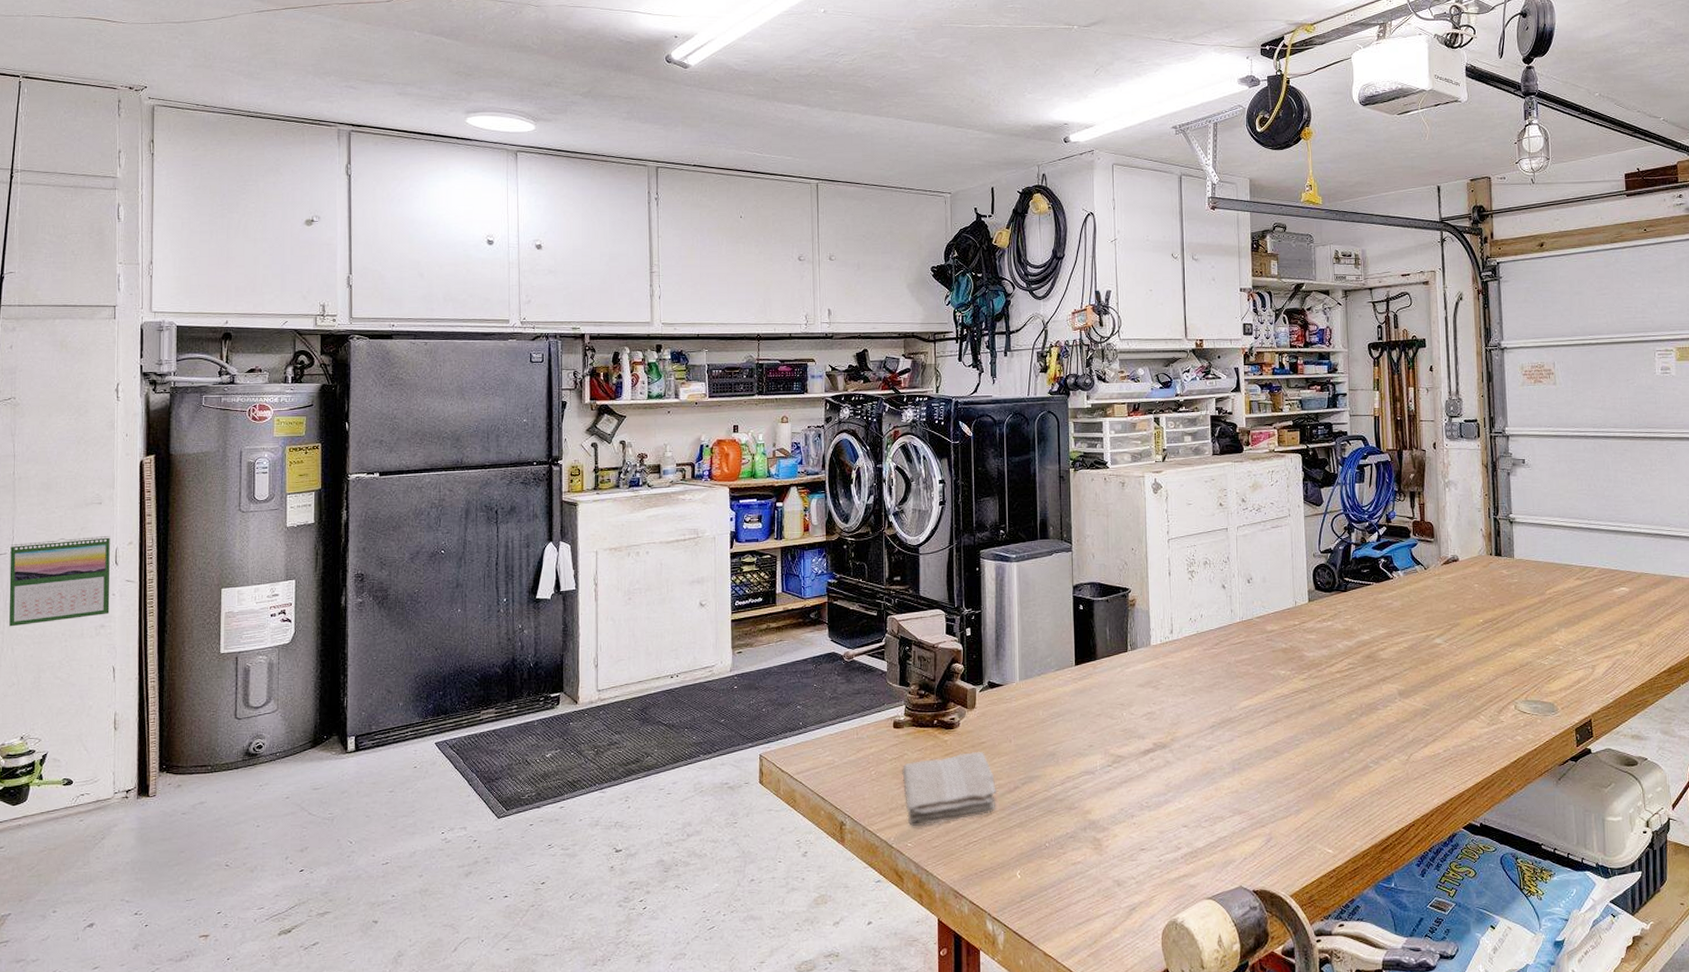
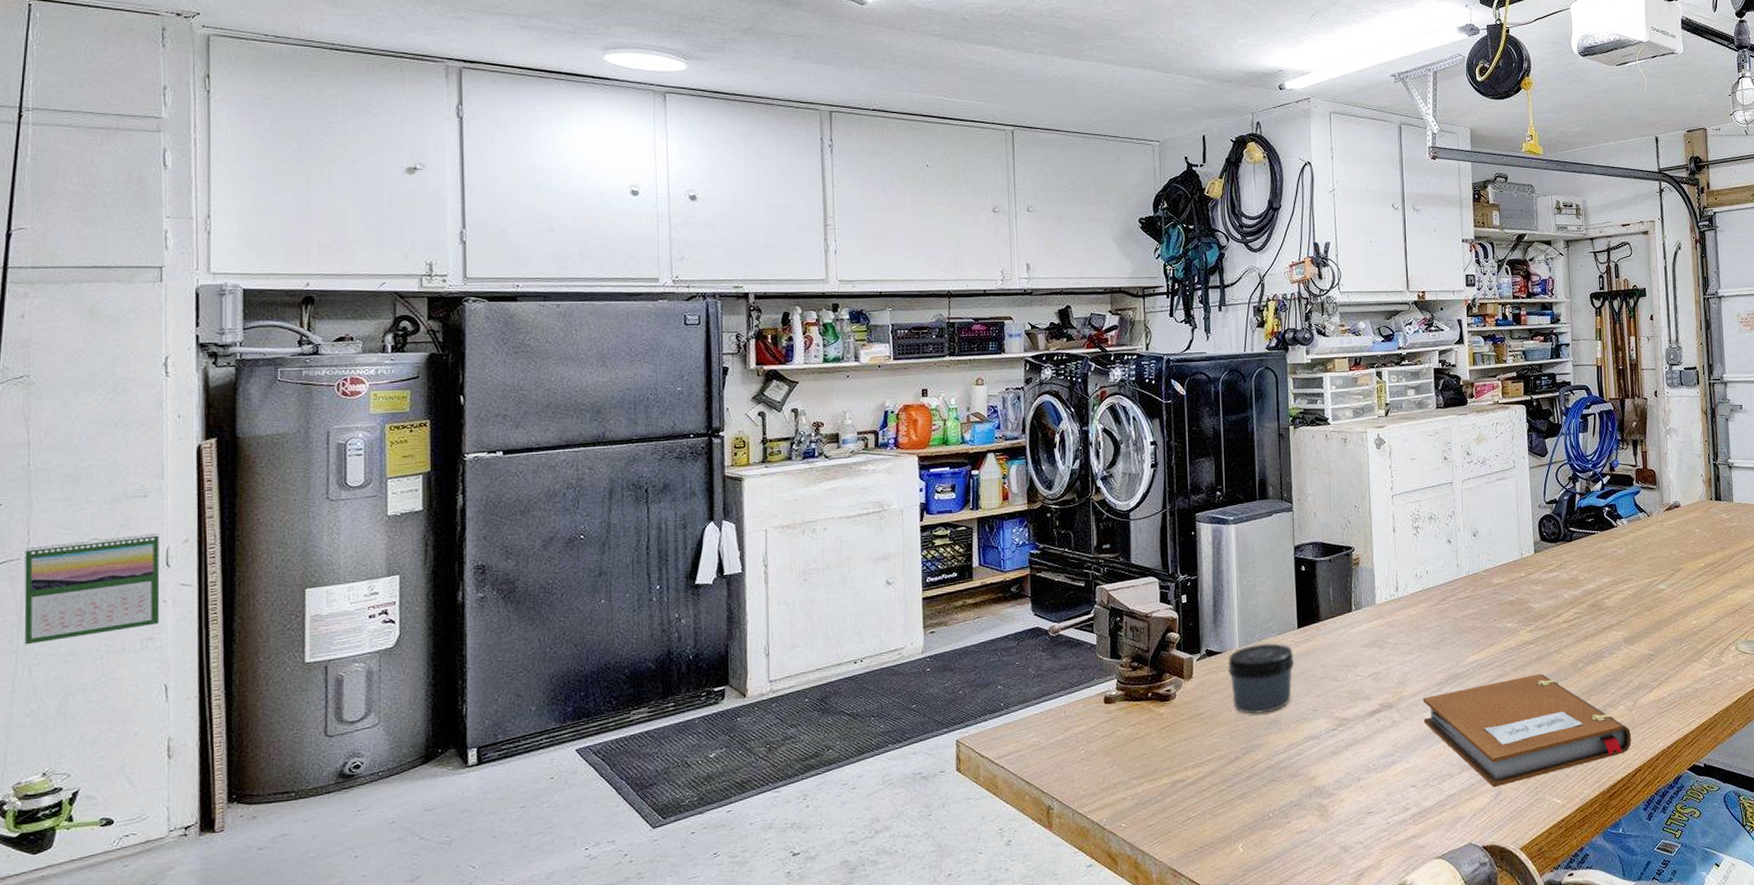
washcloth: present [902,751,997,827] -> none [1114,722,1217,806]
jar: none [1008,678,1072,746] -> present [1228,642,1295,714]
notebook: none [1195,722,1405,833] -> present [1422,673,1631,788]

